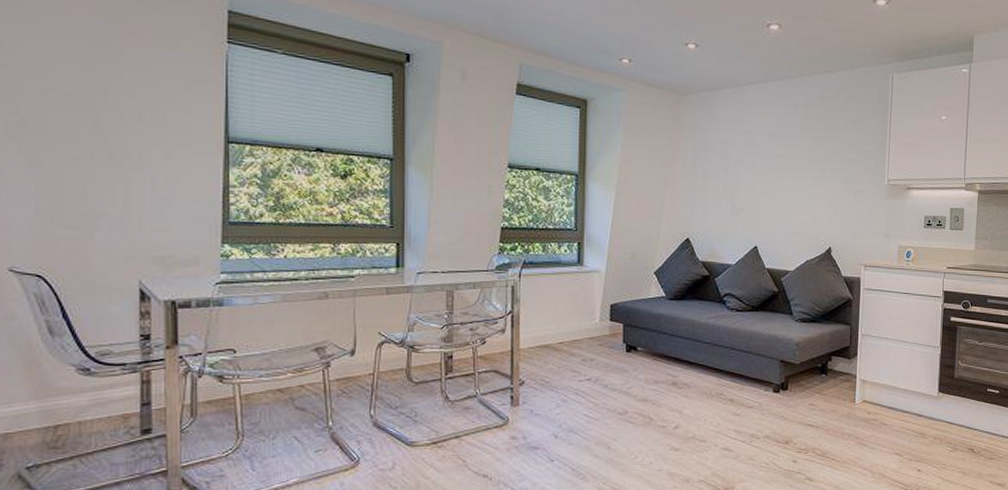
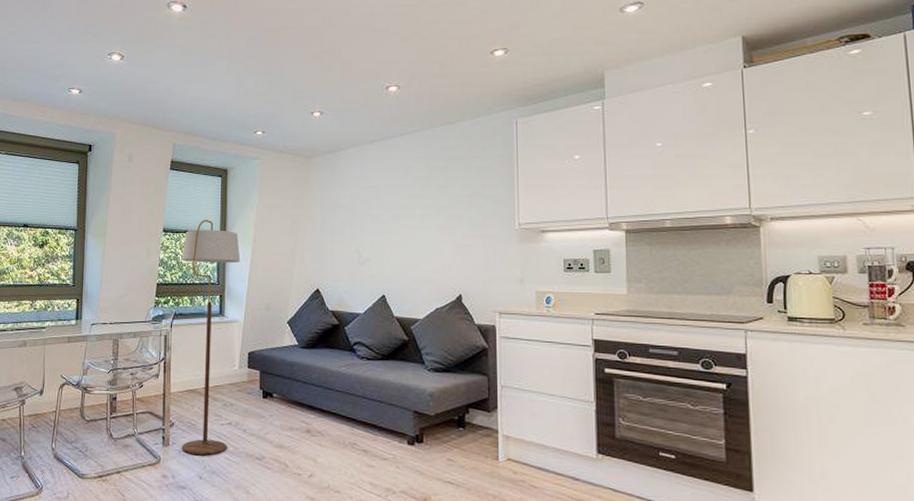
floor lamp: none [531,157,602,413] -> present [181,220,241,455]

